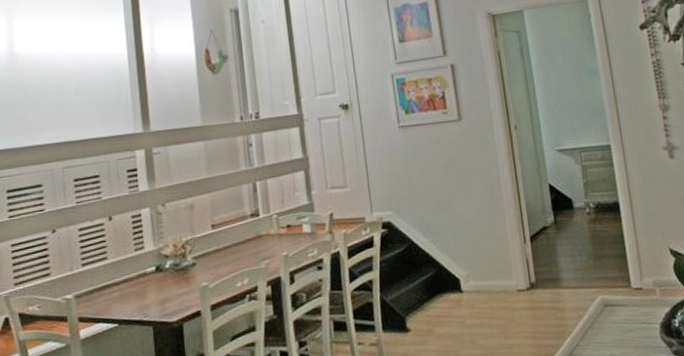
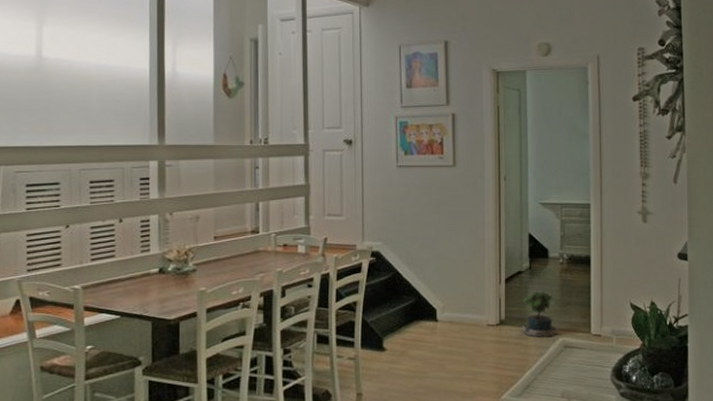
potted plant: none [549,244,595,300] -> present [515,290,558,337]

